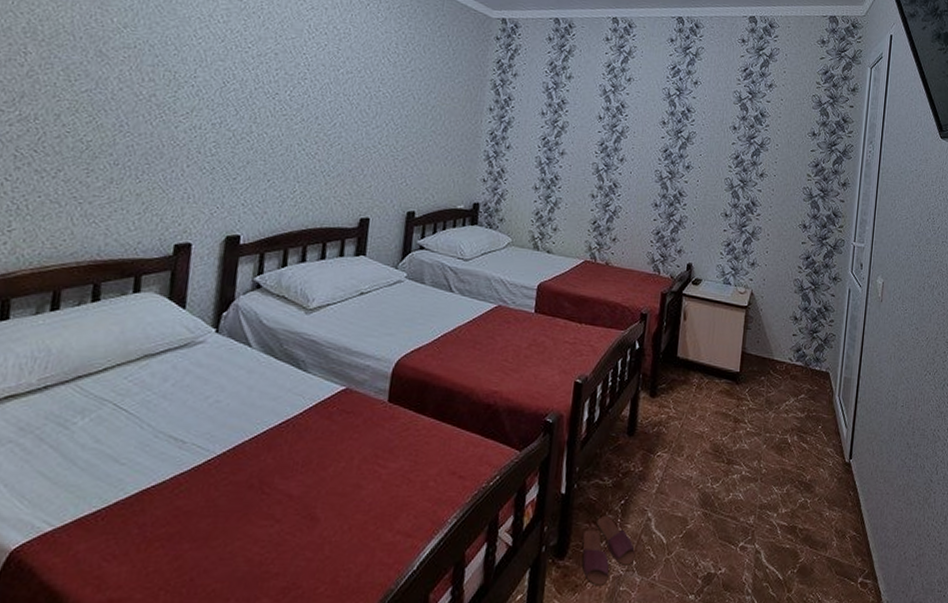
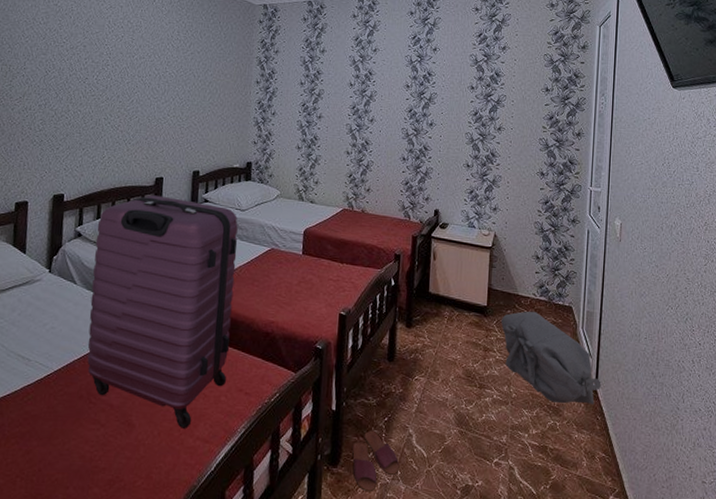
suitcase: none [261,239,460,521] -> present [87,195,238,428]
duffel bag: none [753,377,856,479] -> present [500,311,601,404]

